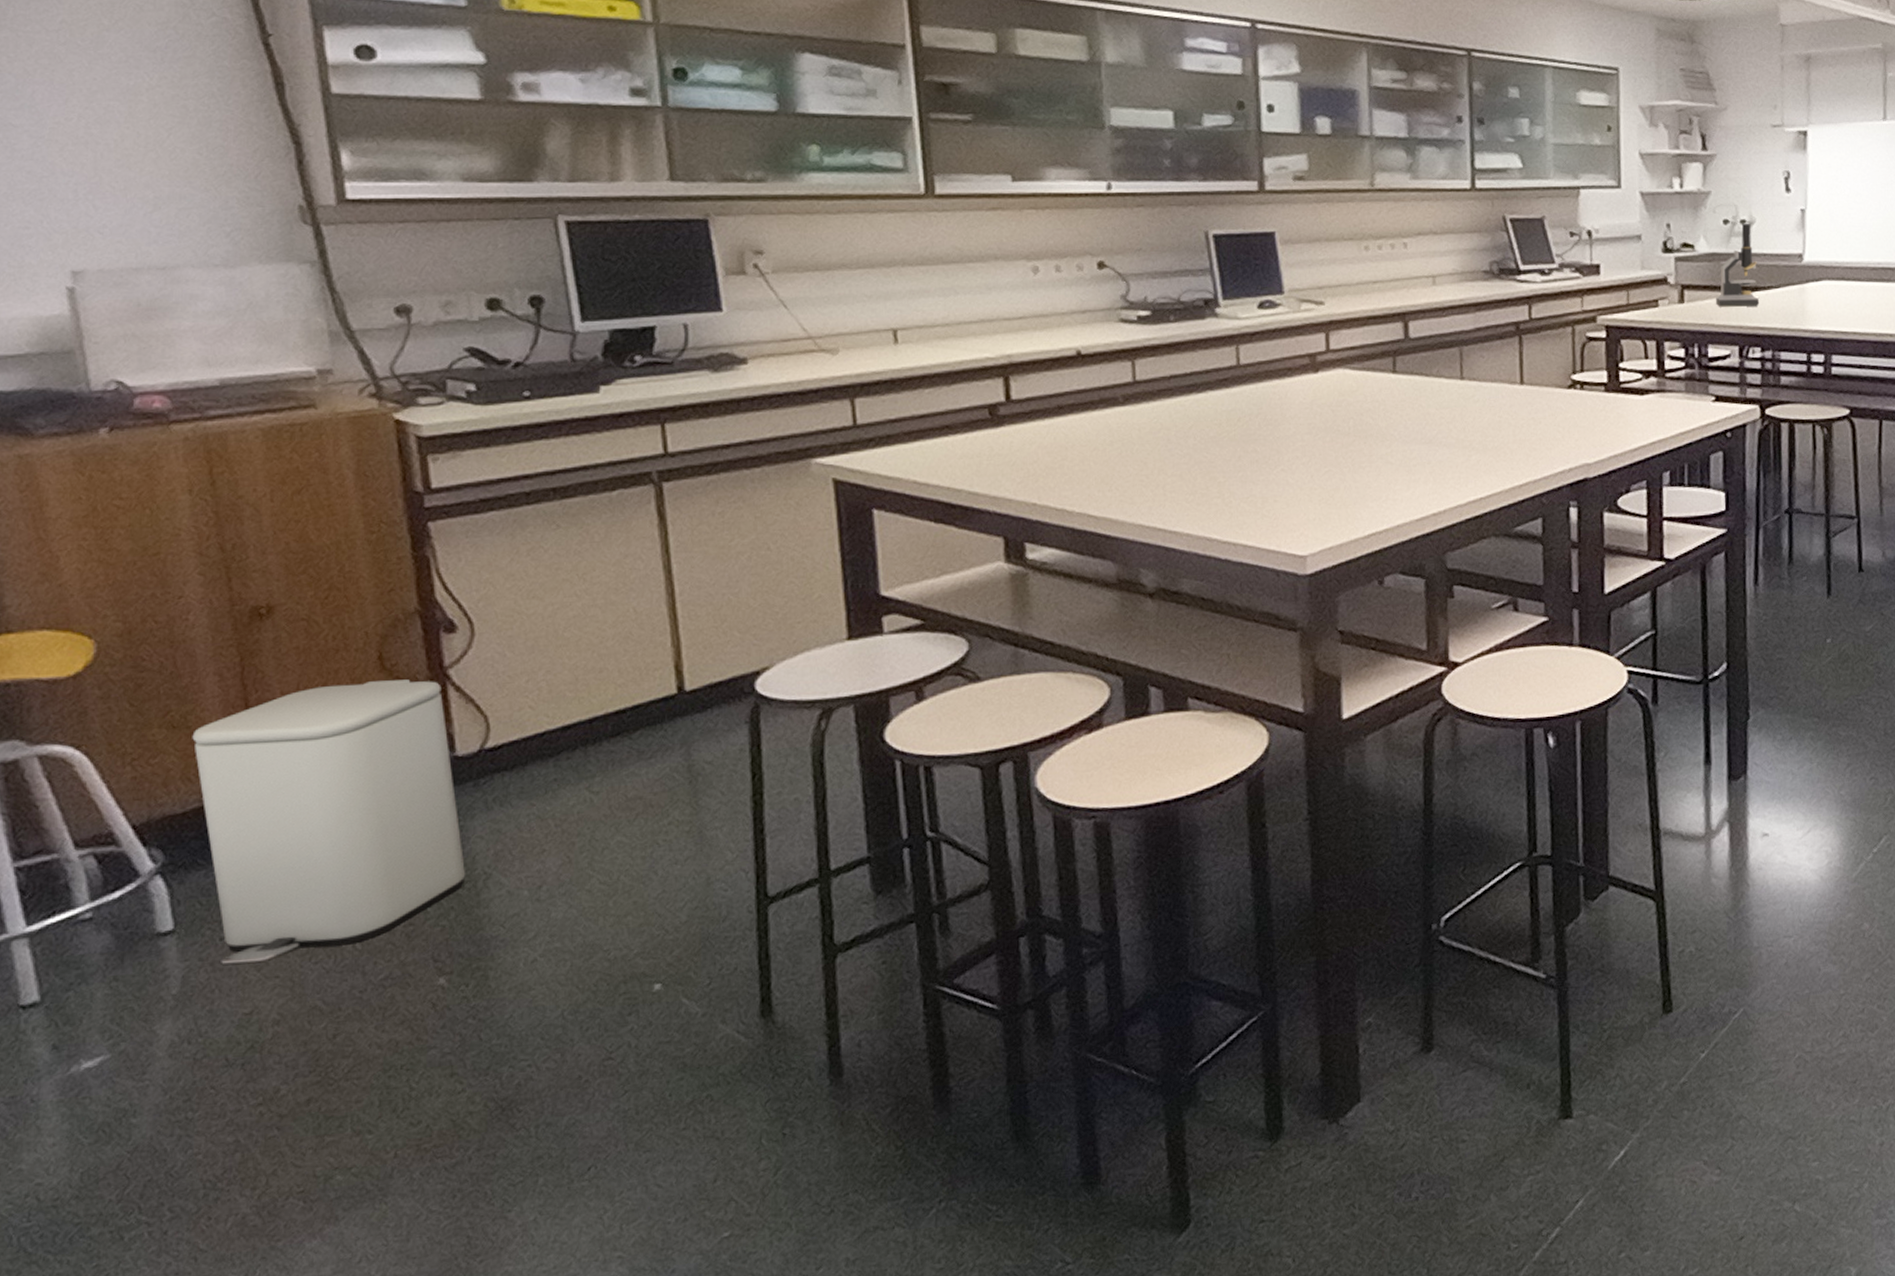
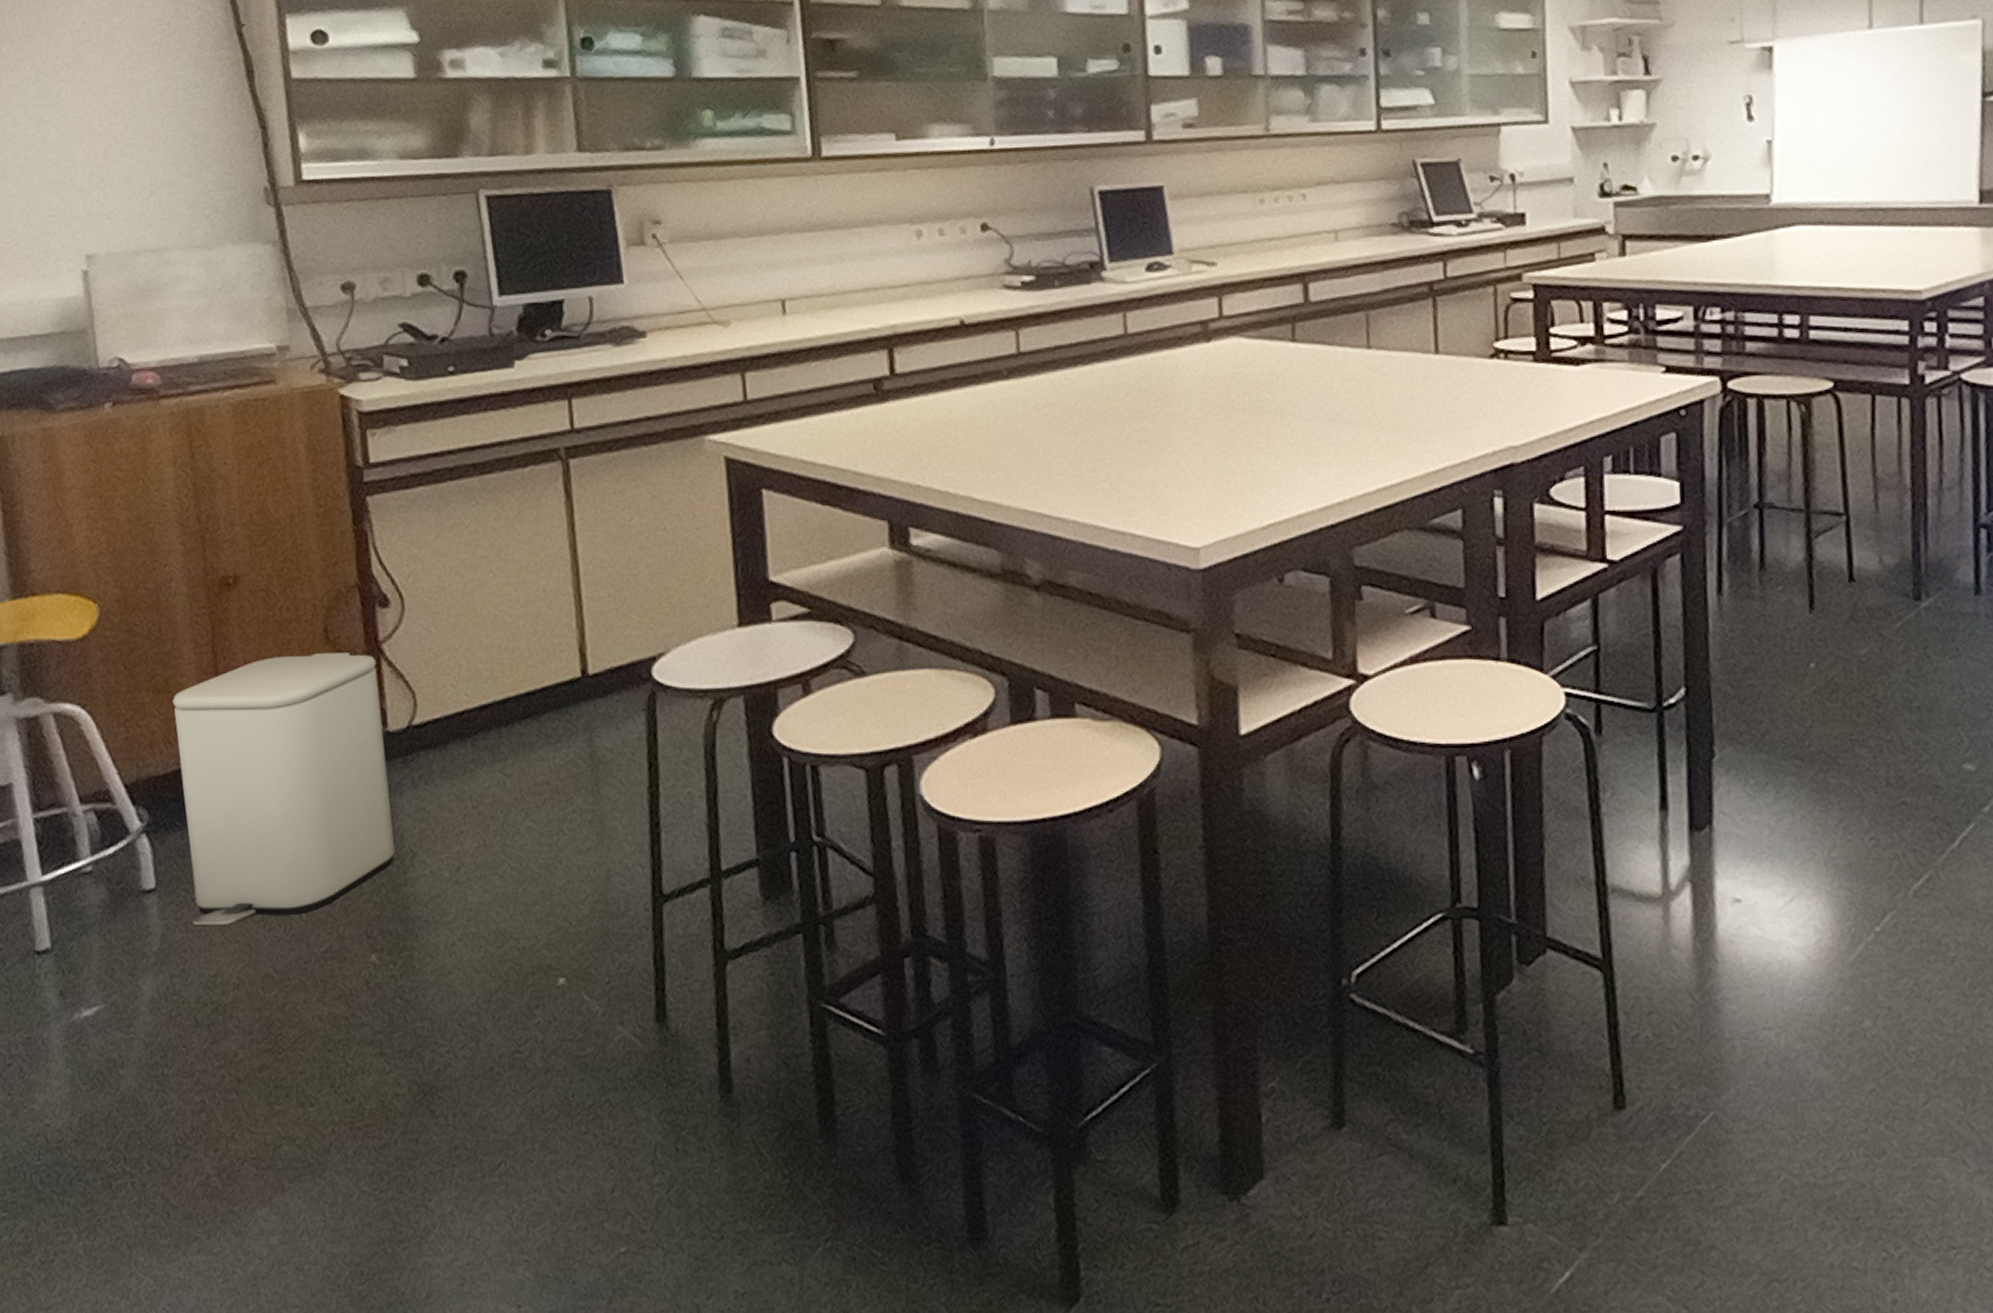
microscope: present [1715,223,1759,308] -> none [1663,159,1717,262]

